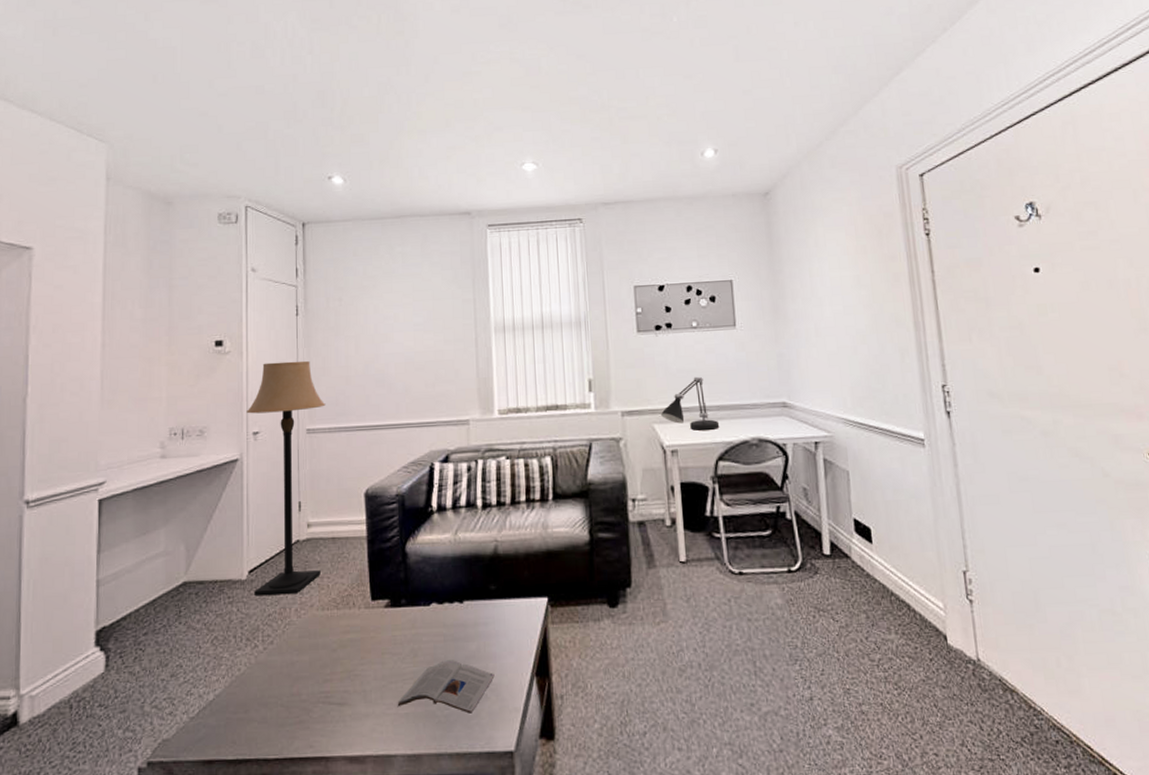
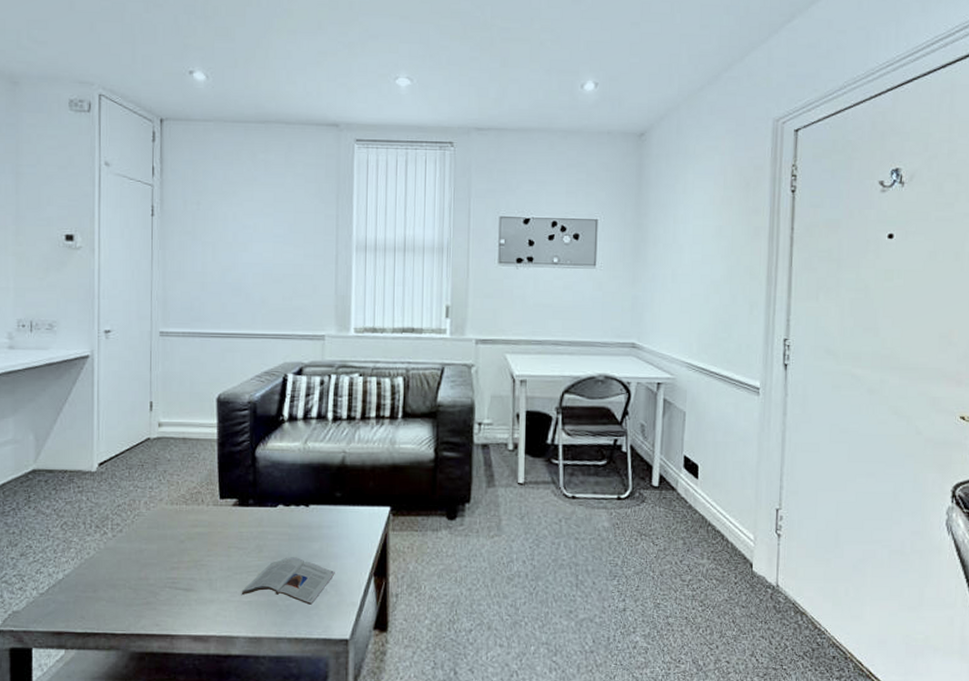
lamp: present [246,360,326,595] -> none [98,262,180,487]
desk lamp: present [660,376,720,431] -> none [513,311,569,364]

